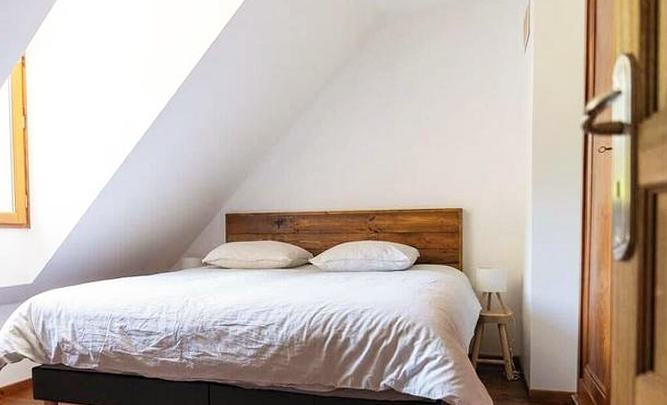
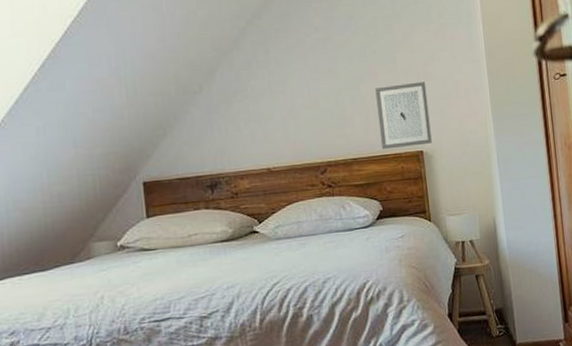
wall art: none [425,147,472,205] -> present [375,81,432,150]

